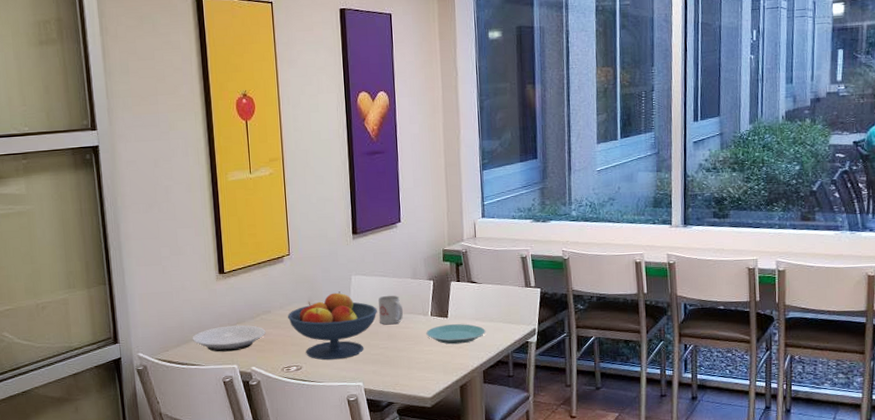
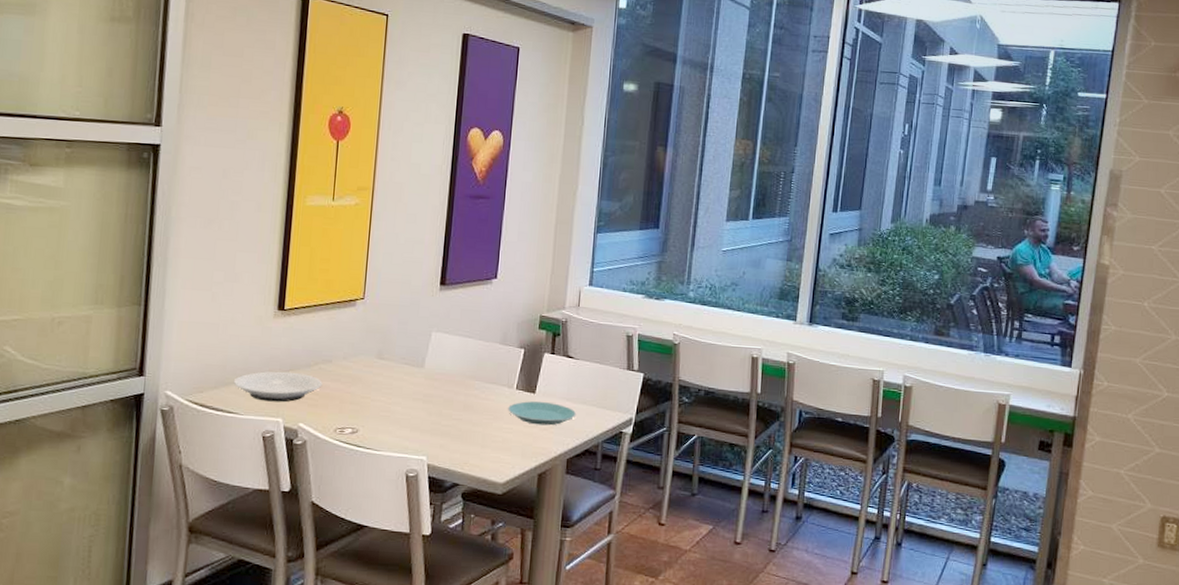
fruit bowl: present [288,291,377,360] -> none [351,348,456,427]
mug: present [378,295,403,325] -> none [456,359,485,394]

